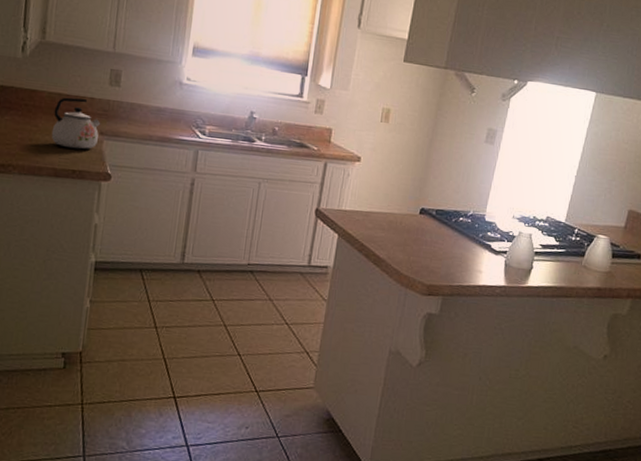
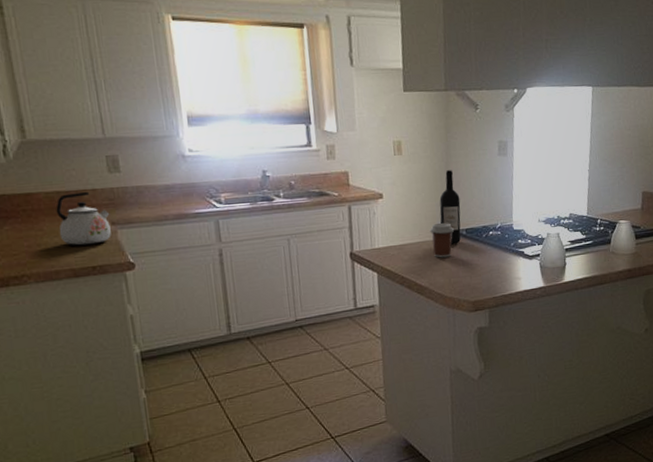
coffee cup: none [398,198,424,234] -> present [429,223,454,258]
wine bottle: none [412,147,437,223] -> present [439,170,461,245]

